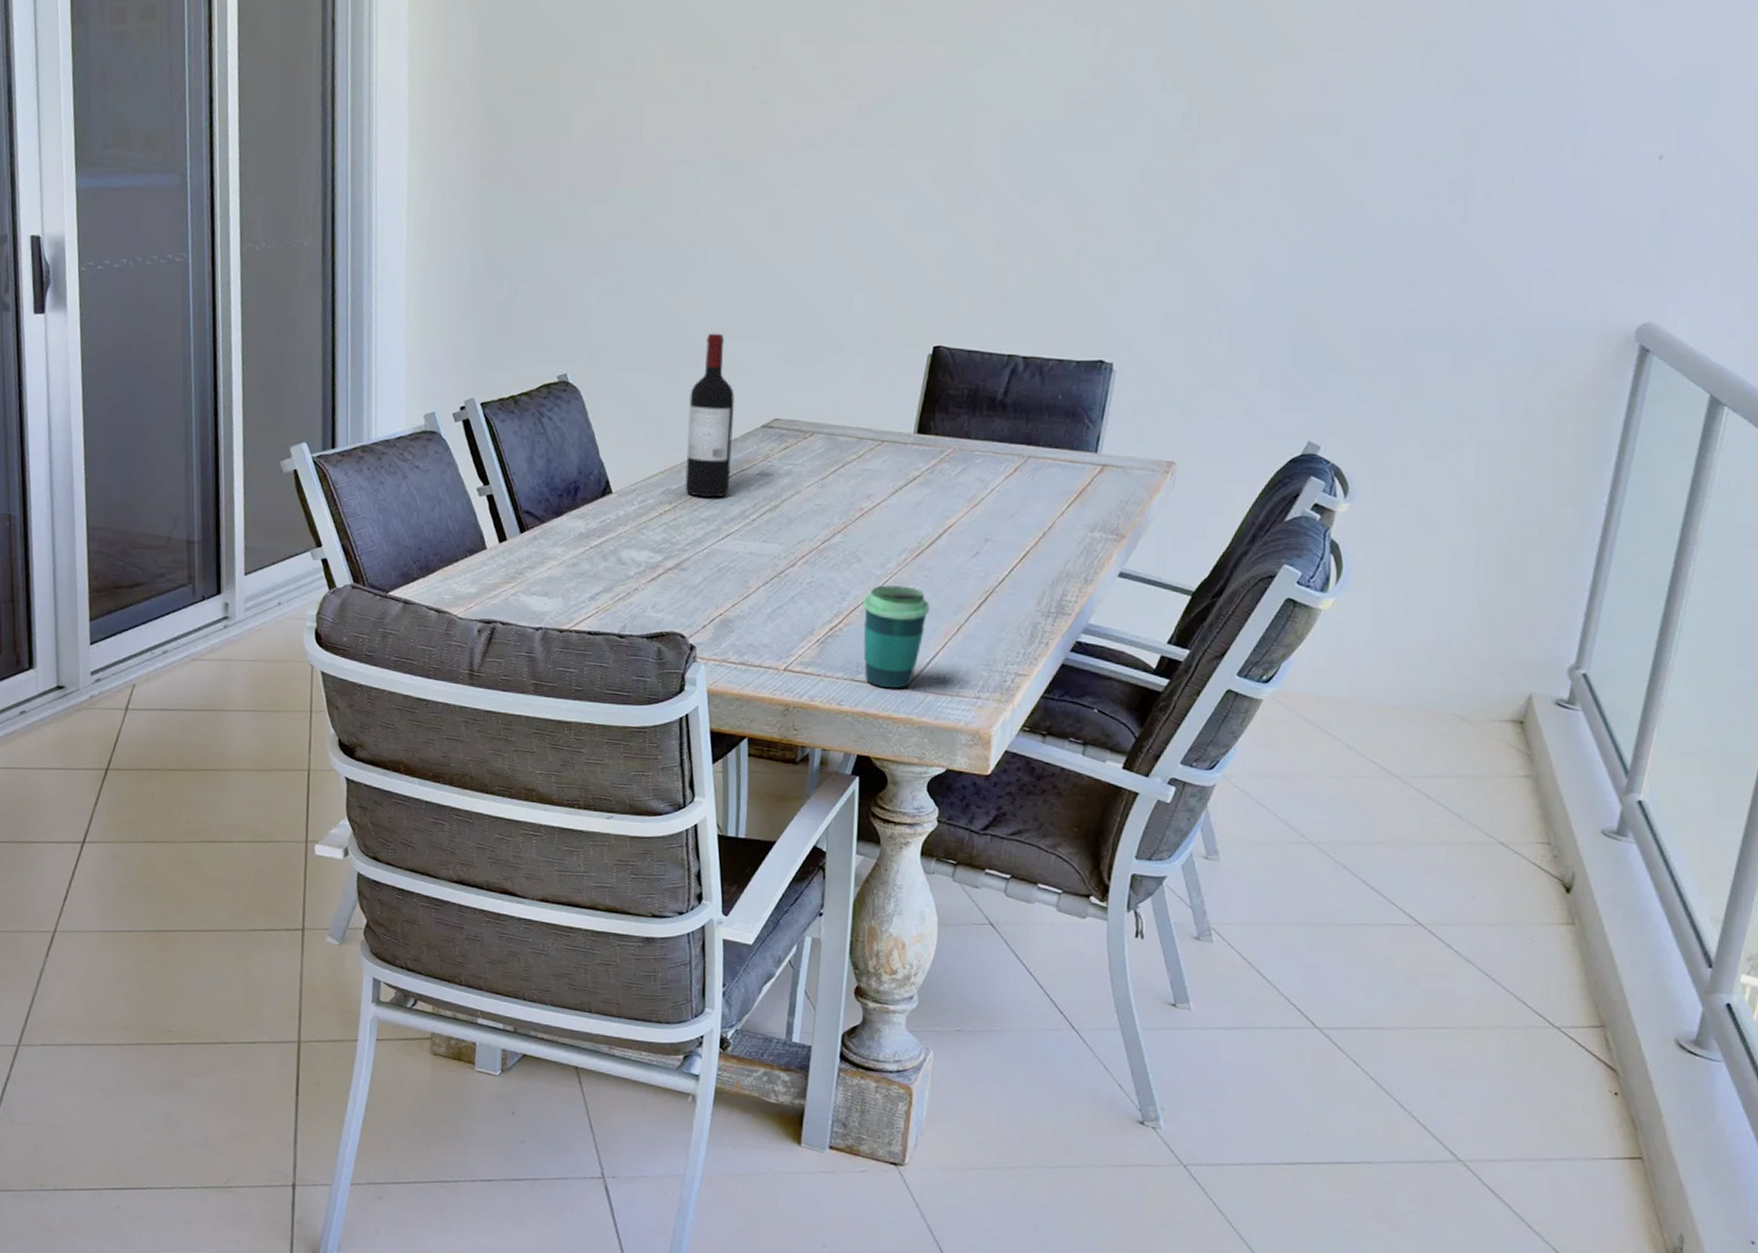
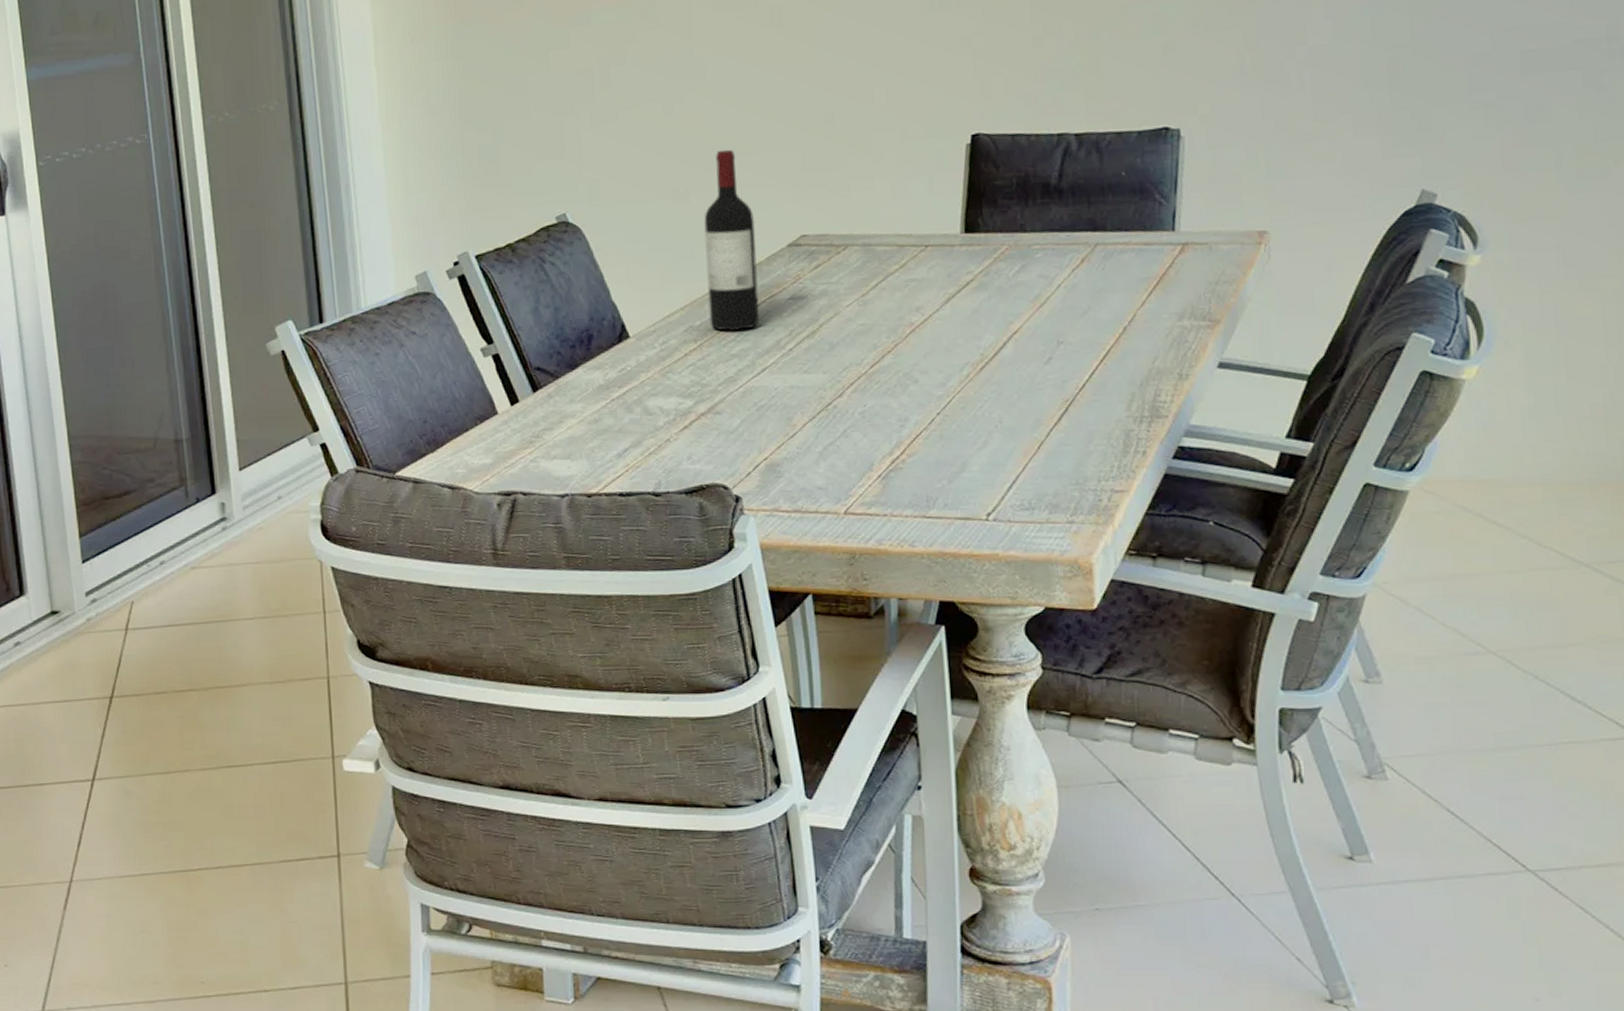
cup: present [863,584,930,689] -> none [926,404,1003,522]

